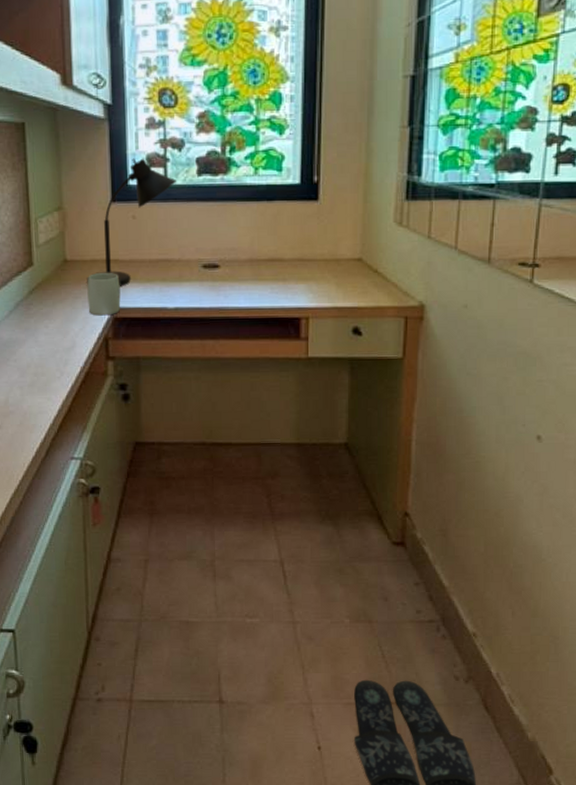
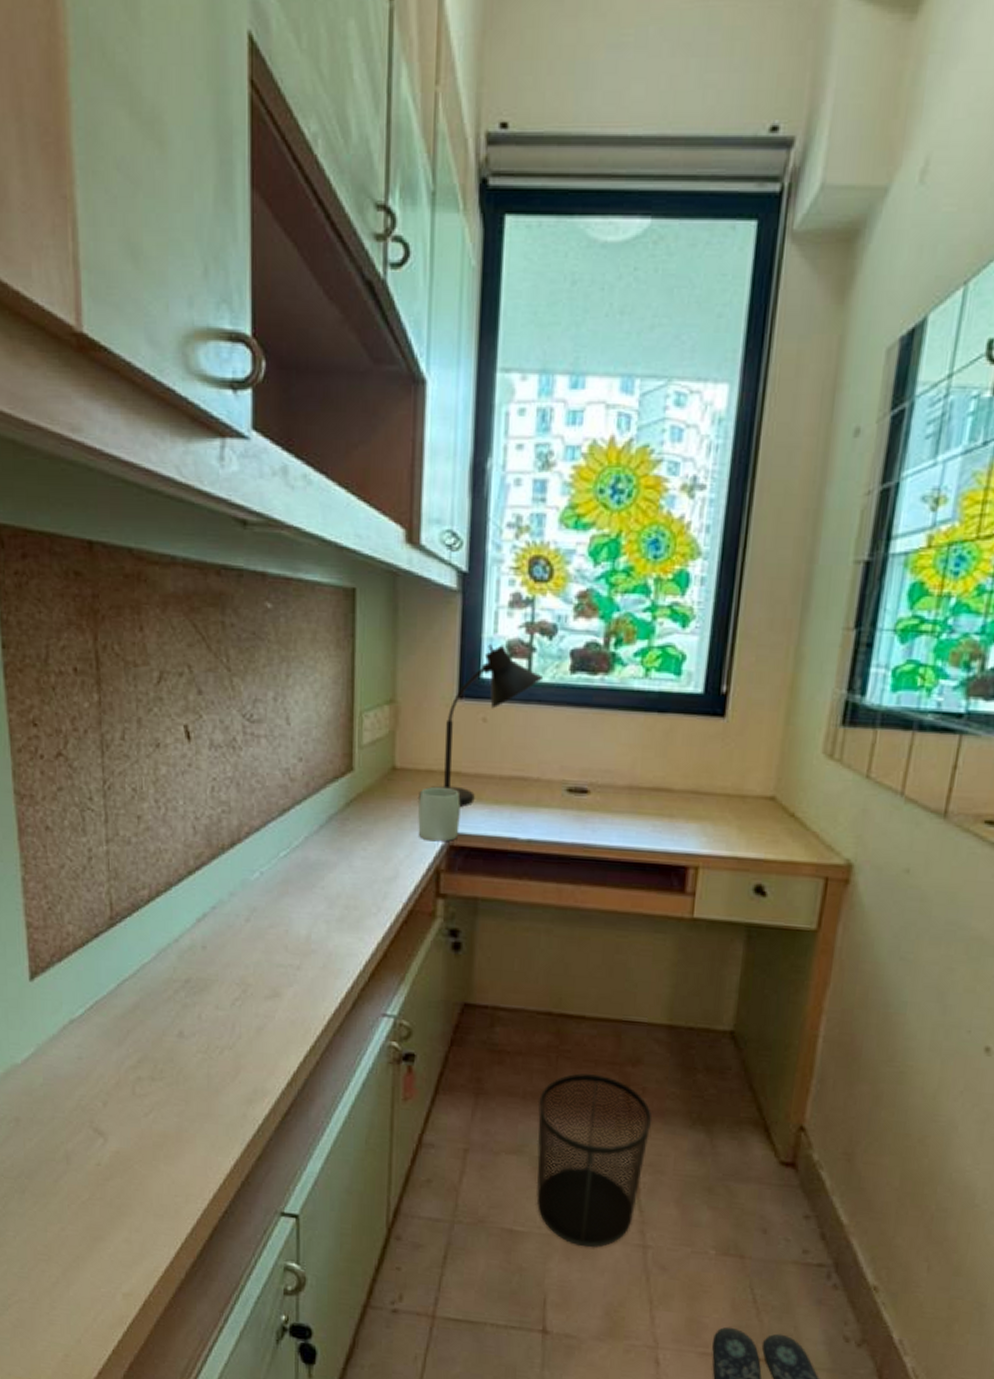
waste bin: none [200,489,291,629] -> present [536,1073,653,1247]

